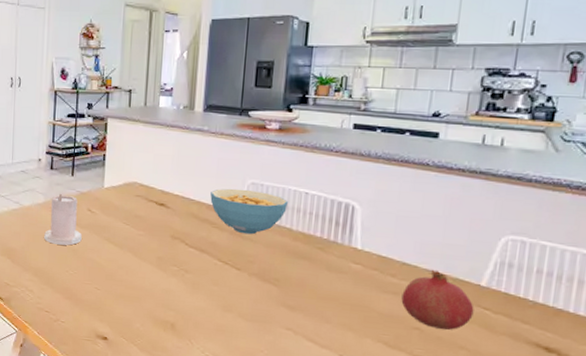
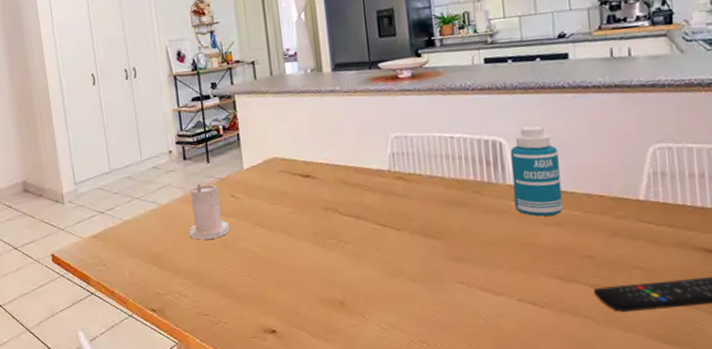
cereal bowl: present [210,188,289,235] -> none [355,144,436,192]
bottle: none [355,196,409,284] -> present [510,126,563,217]
fruit: present [401,269,474,330] -> none [565,192,639,253]

